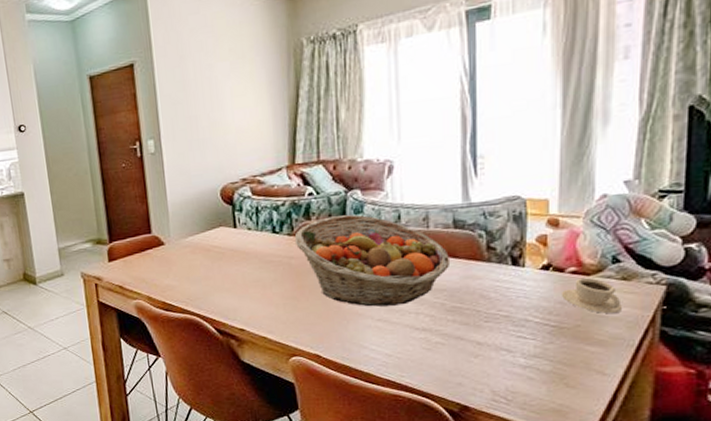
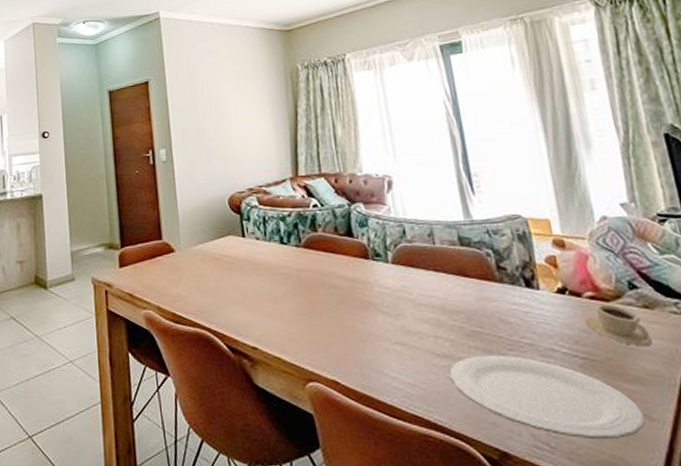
fruit basket: present [294,214,451,307] -> none [302,228,463,328]
plate: none [425,326,597,392] -> present [449,354,645,438]

